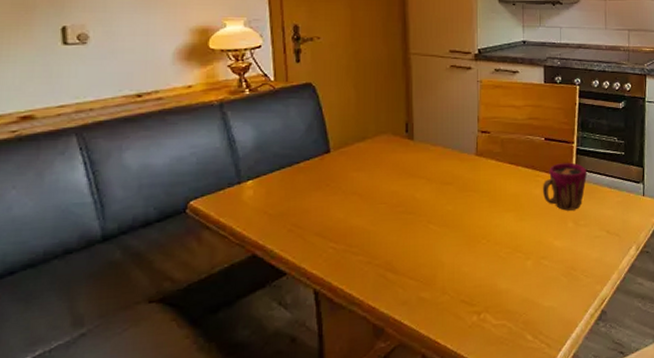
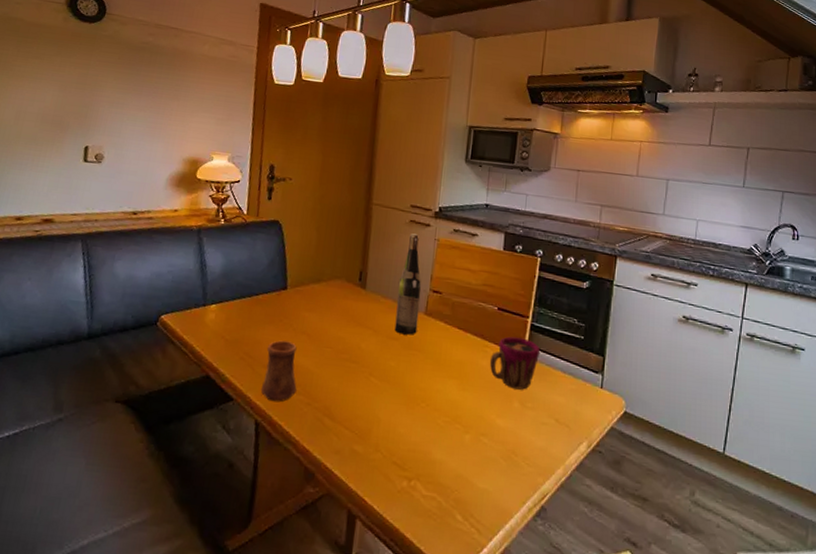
cup: none [315,204,354,268] -> present [260,340,297,402]
wine bottle: none [446,78,470,178] -> present [394,233,422,335]

